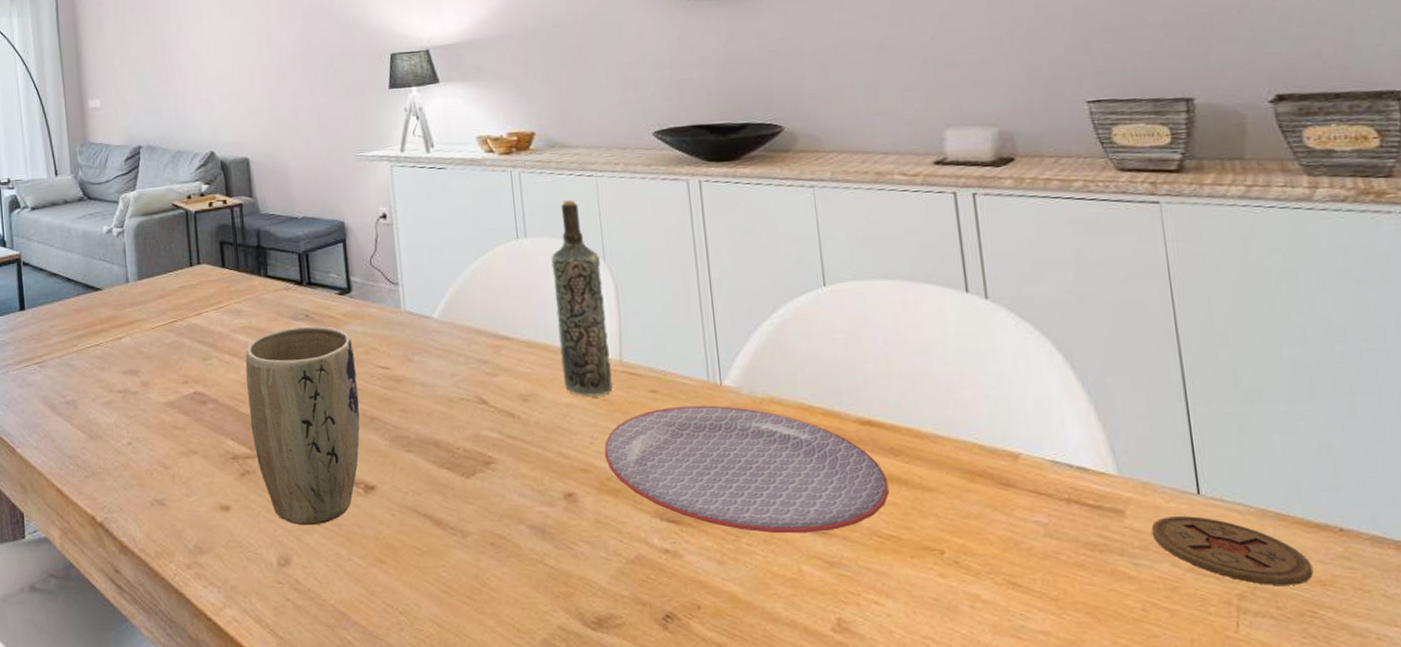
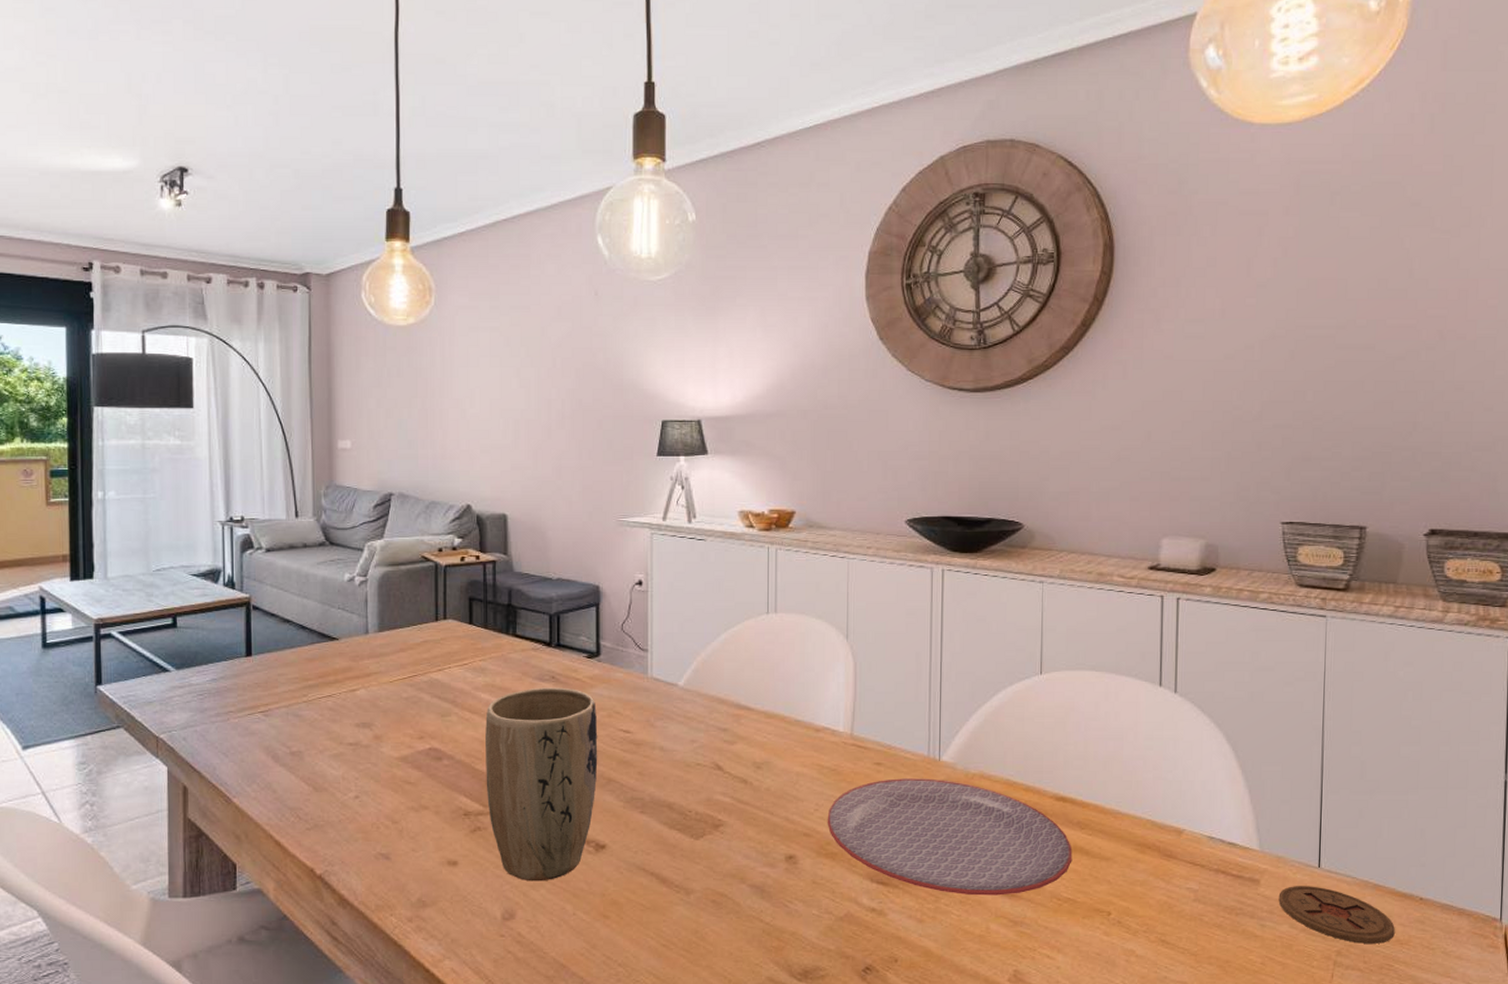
bottle: present [551,200,613,397] -> none [796,579,843,766]

